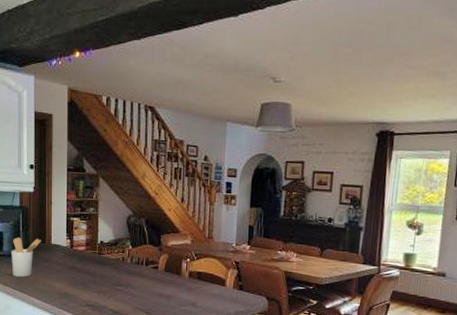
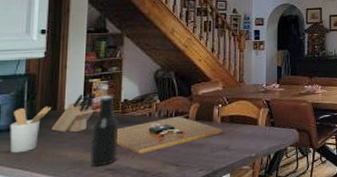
knife block: none [42,230,77,267] -> present [51,92,96,133]
beer bottle: none [73,235,96,301] -> present [89,95,118,167]
cutting board: none [94,264,191,296] -> present [116,116,224,155]

